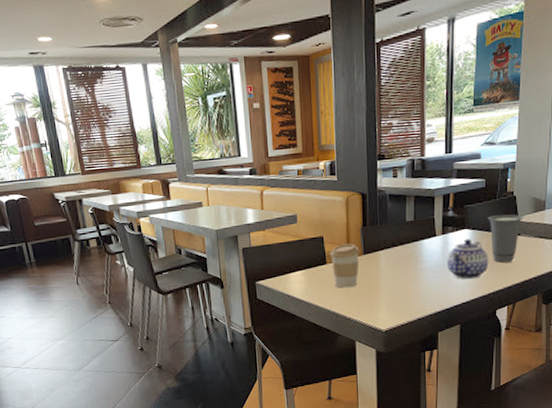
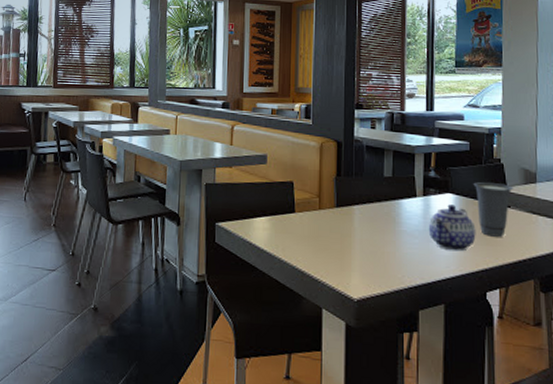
coffee cup: present [330,243,360,288] -> none [300,193,332,243]

